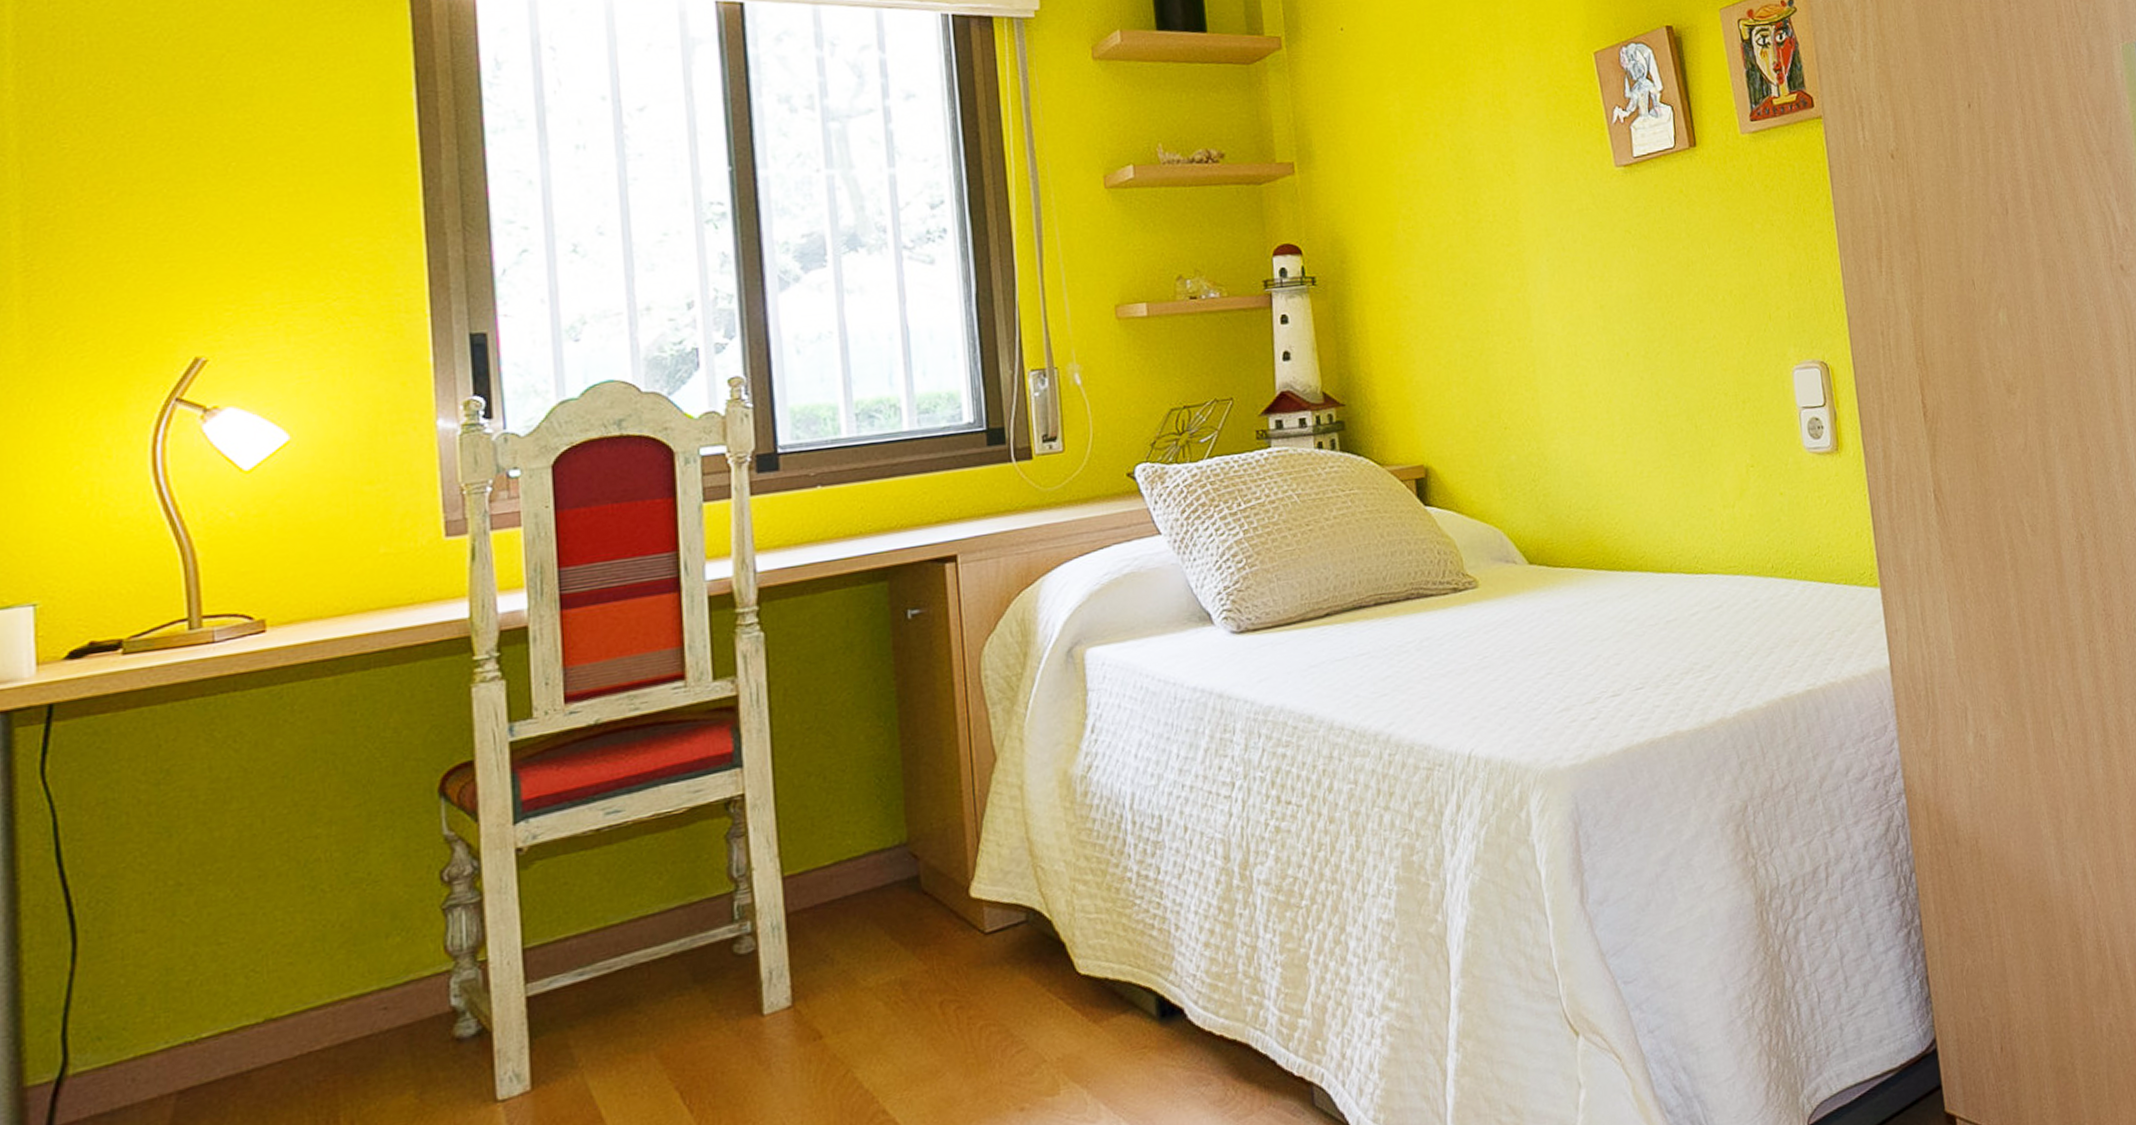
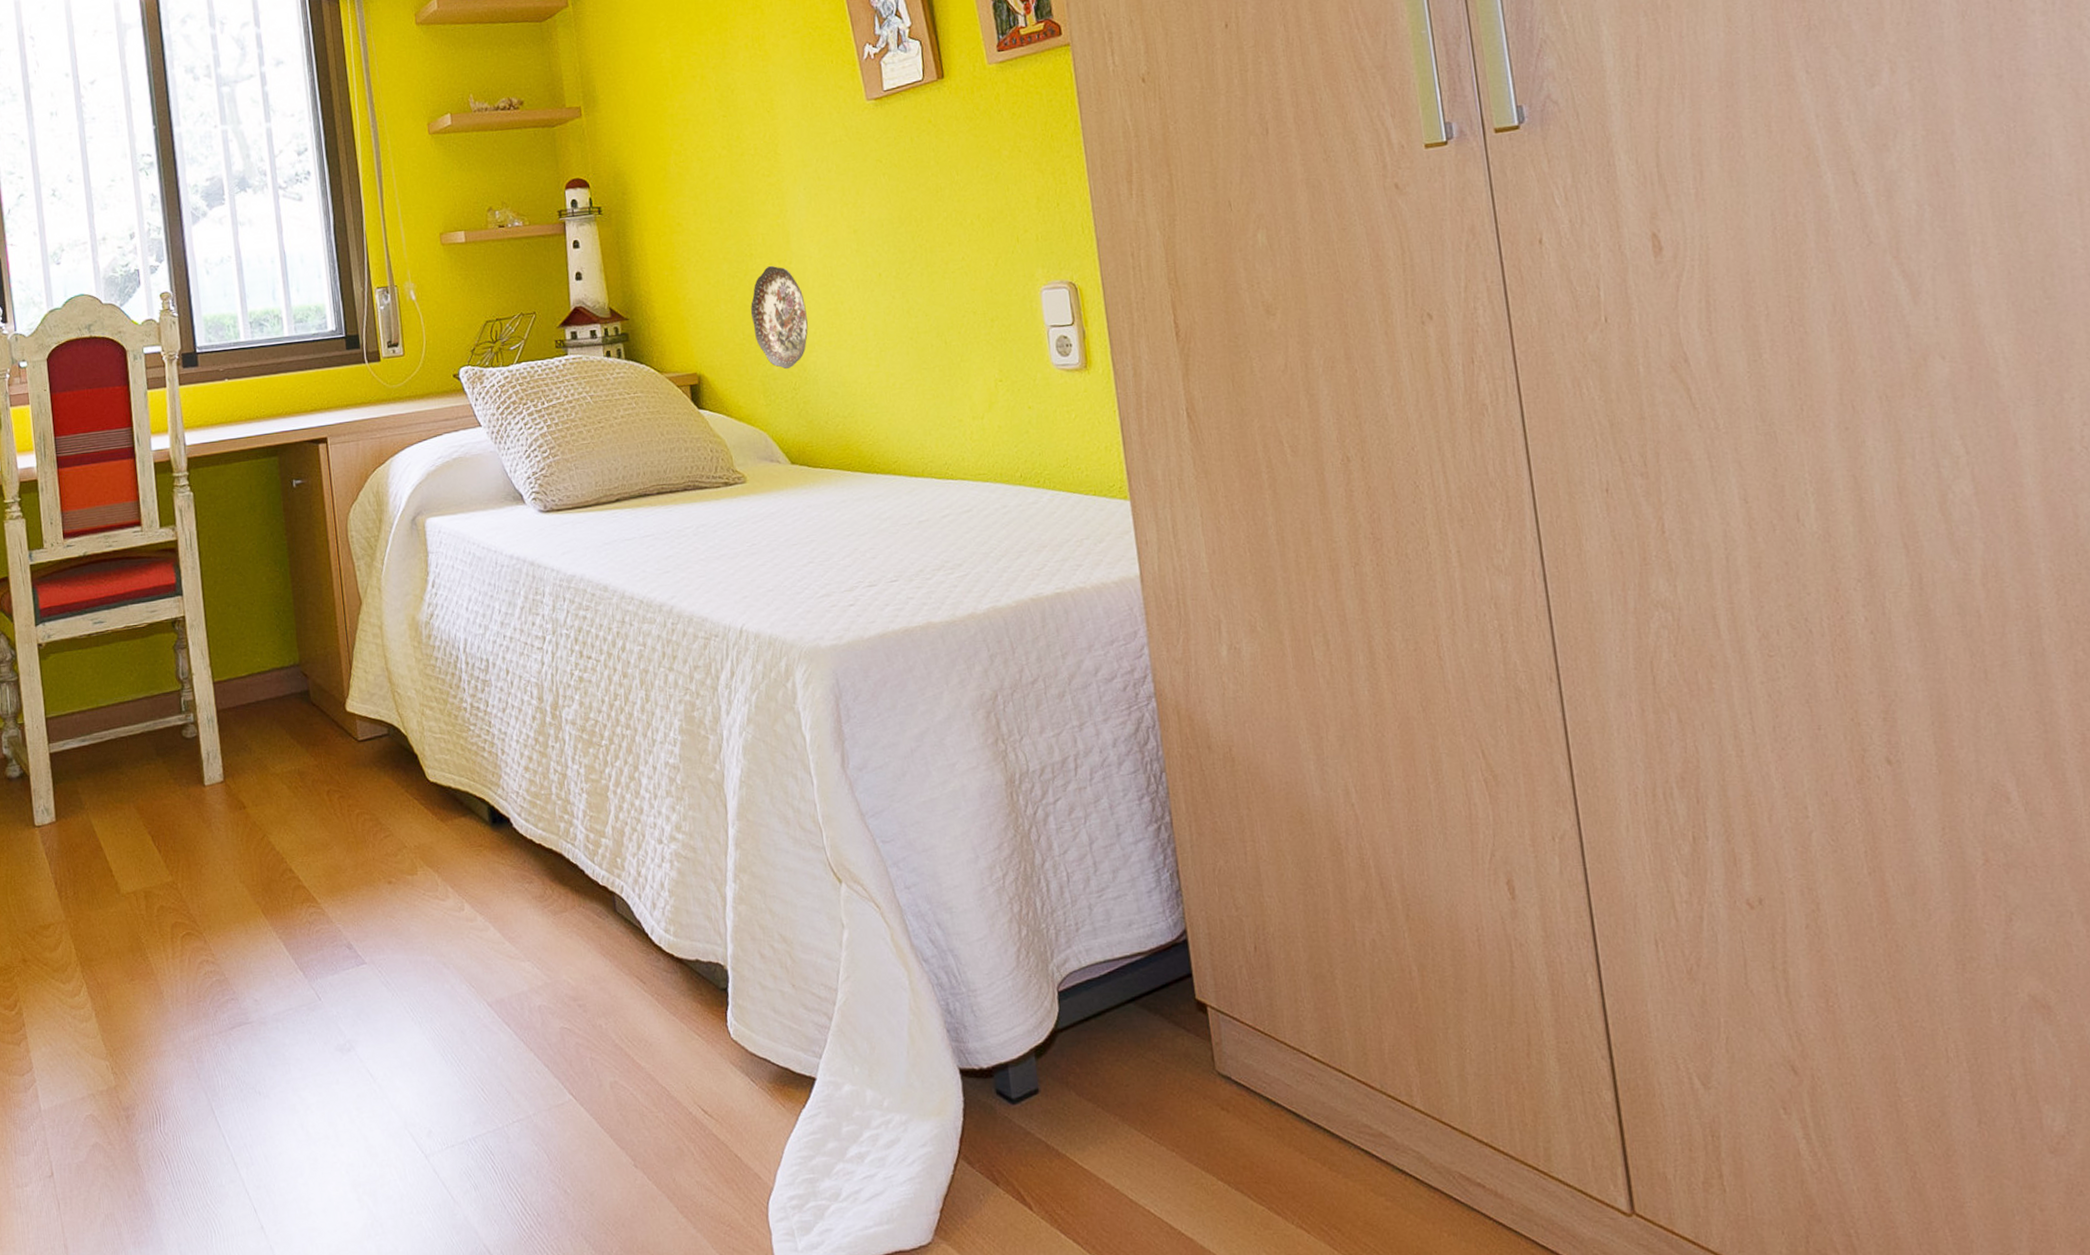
decorative plate: none [1485,343,1550,459] -> present [750,265,808,370]

